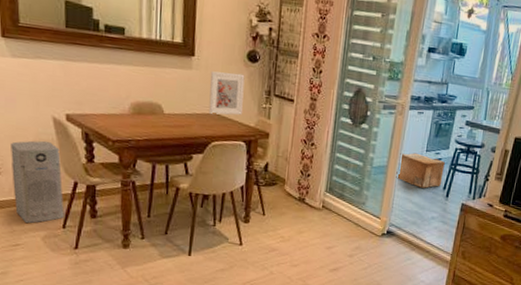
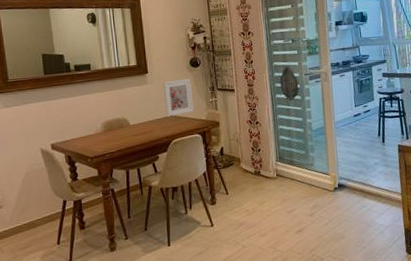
air purifier: present [11,140,64,224] -> none [9,170,58,247]
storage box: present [396,153,445,188] -> none [333,110,376,140]

